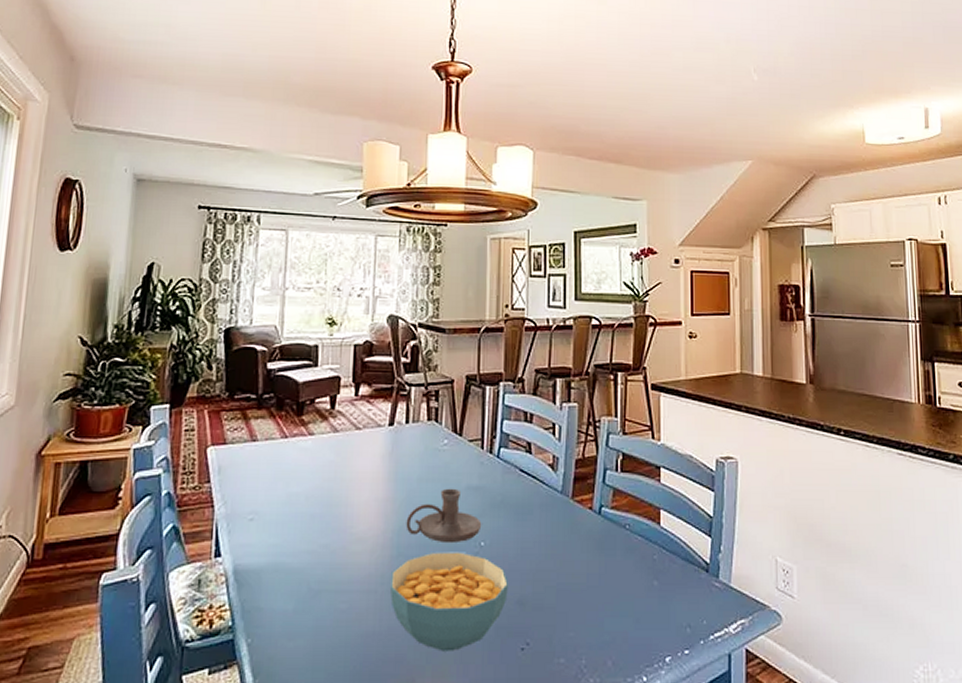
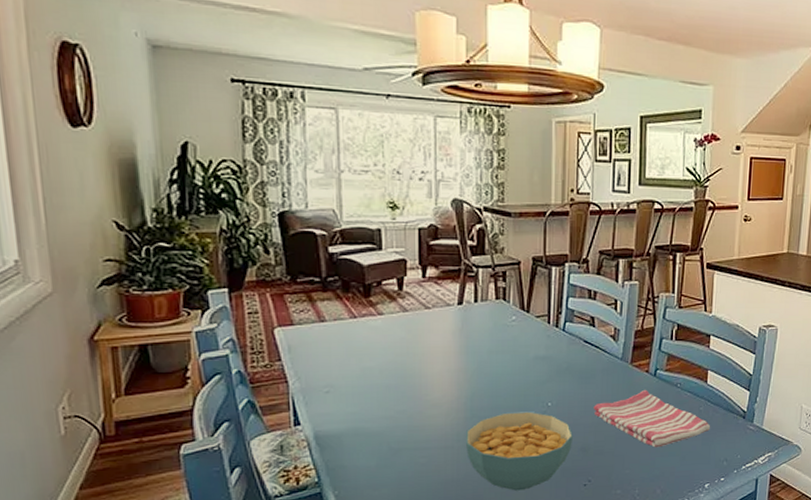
candle holder: present [406,488,482,544] -> none [478,358,549,405]
dish towel: none [531,530,667,605] -> present [593,389,710,448]

